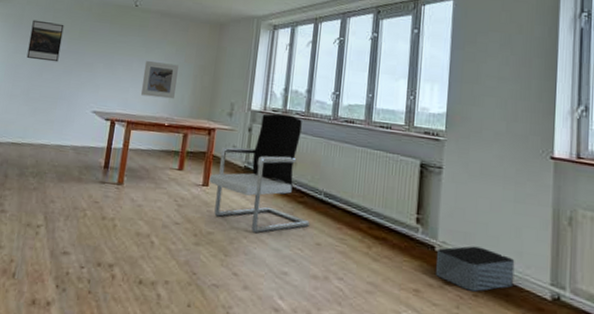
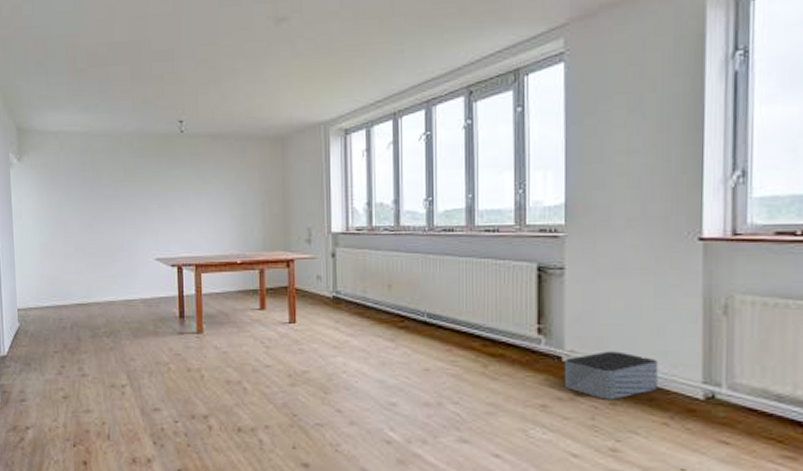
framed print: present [26,20,64,62] -> none [71,165,108,211]
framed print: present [141,61,179,100] -> none [203,193,242,234]
office chair: present [209,113,310,233] -> none [295,232,414,366]

